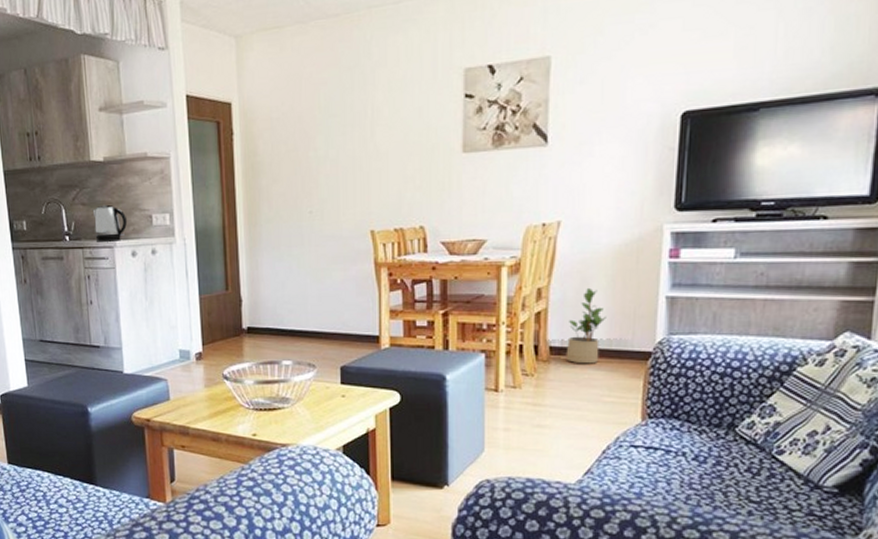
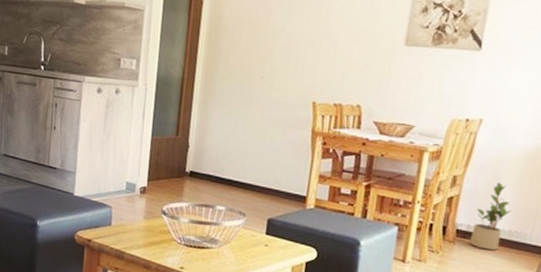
kettle: present [92,204,128,243] -> none [67,43,98,78]

